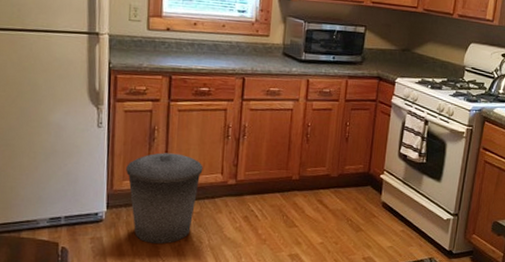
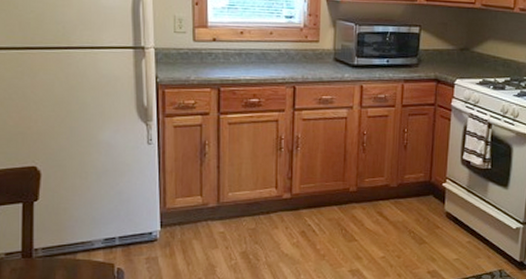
trash can: present [126,153,203,244] -> none [178,168,257,262]

